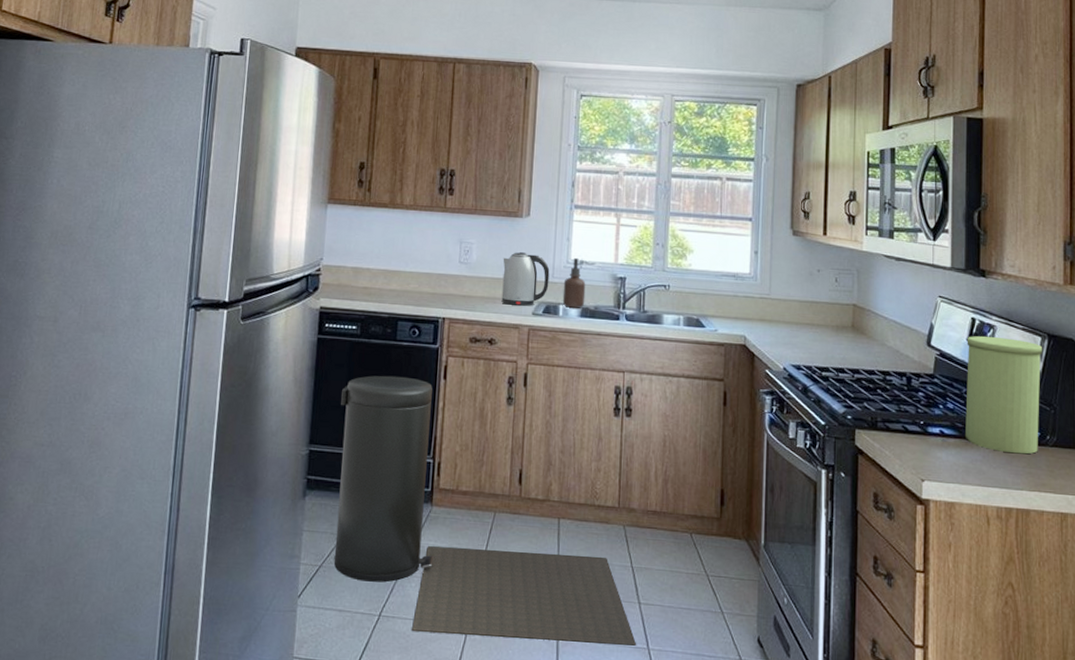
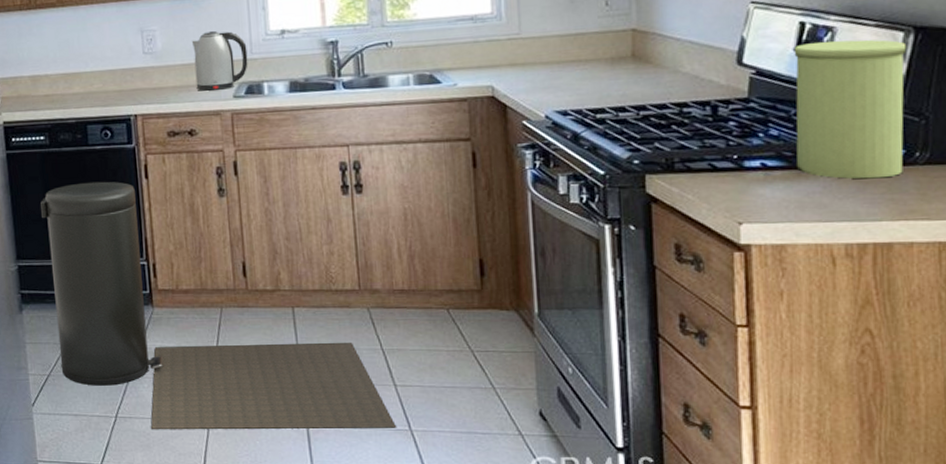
soap dispenser: present [562,257,586,308] -> none [264,27,293,84]

